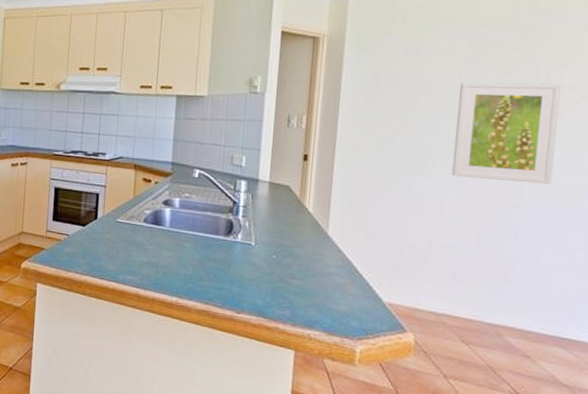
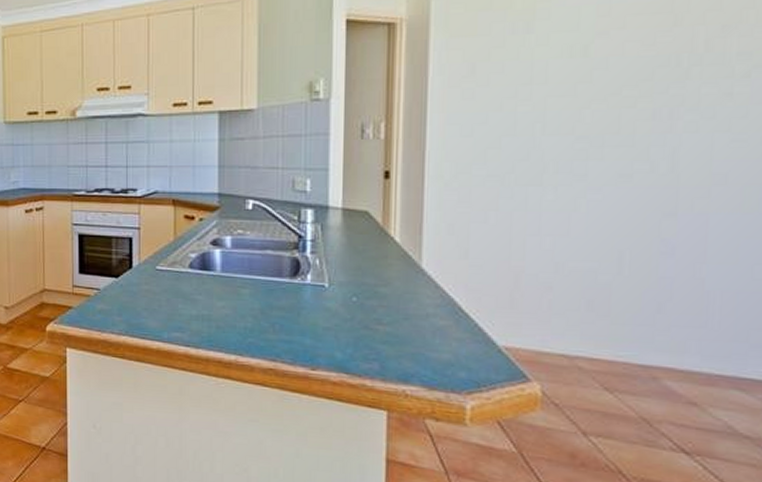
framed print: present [451,82,561,185] -> none [580,52,726,185]

